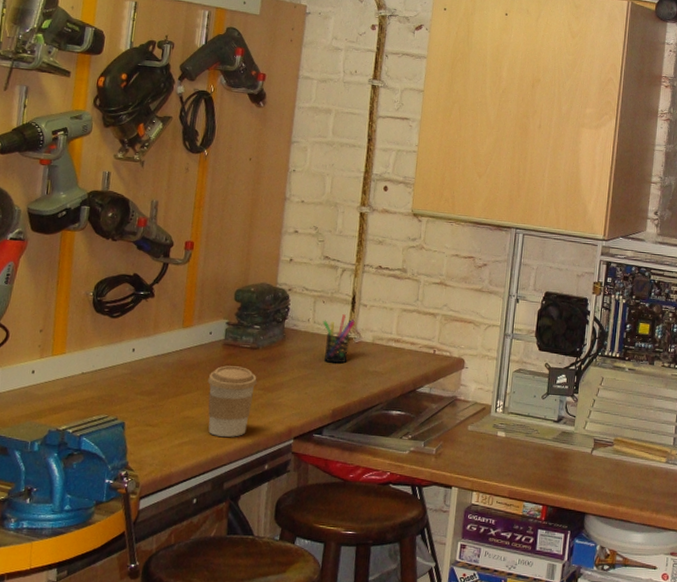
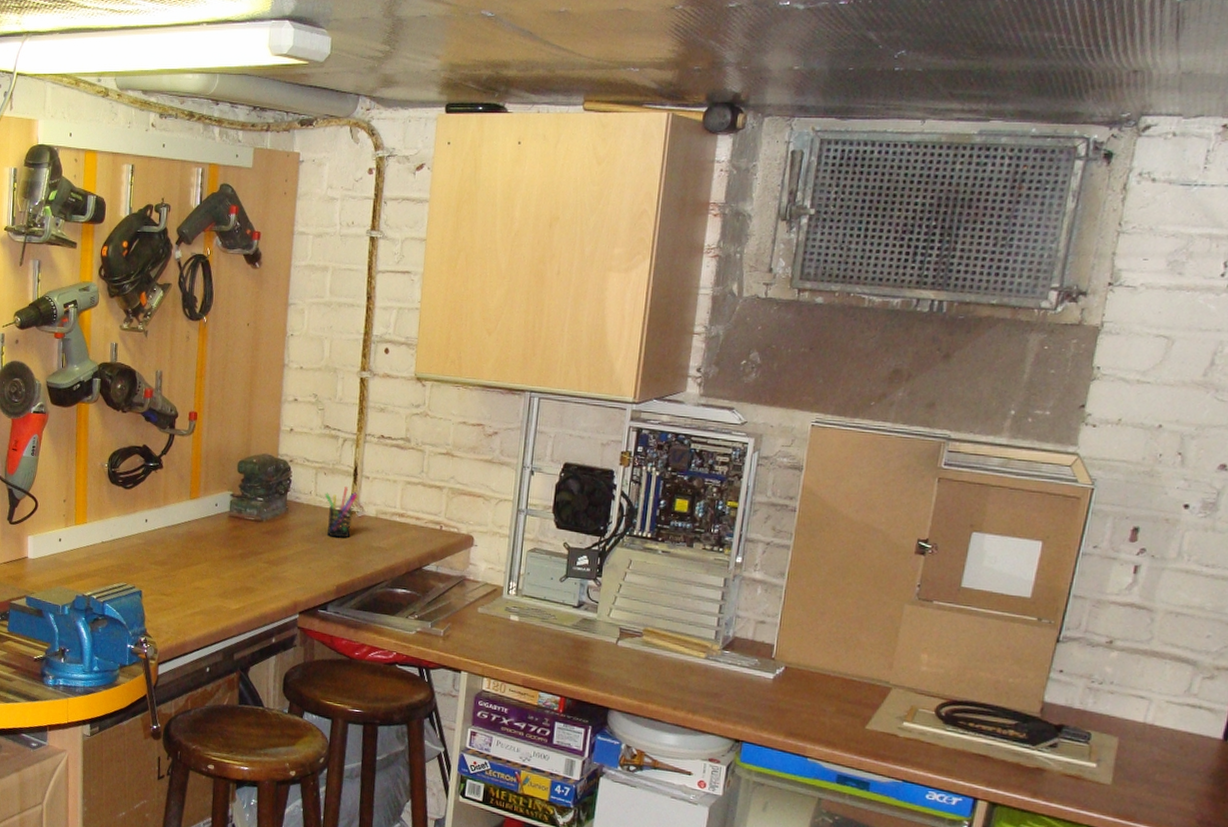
coffee cup: present [208,365,257,437] -> none [215,538,262,609]

